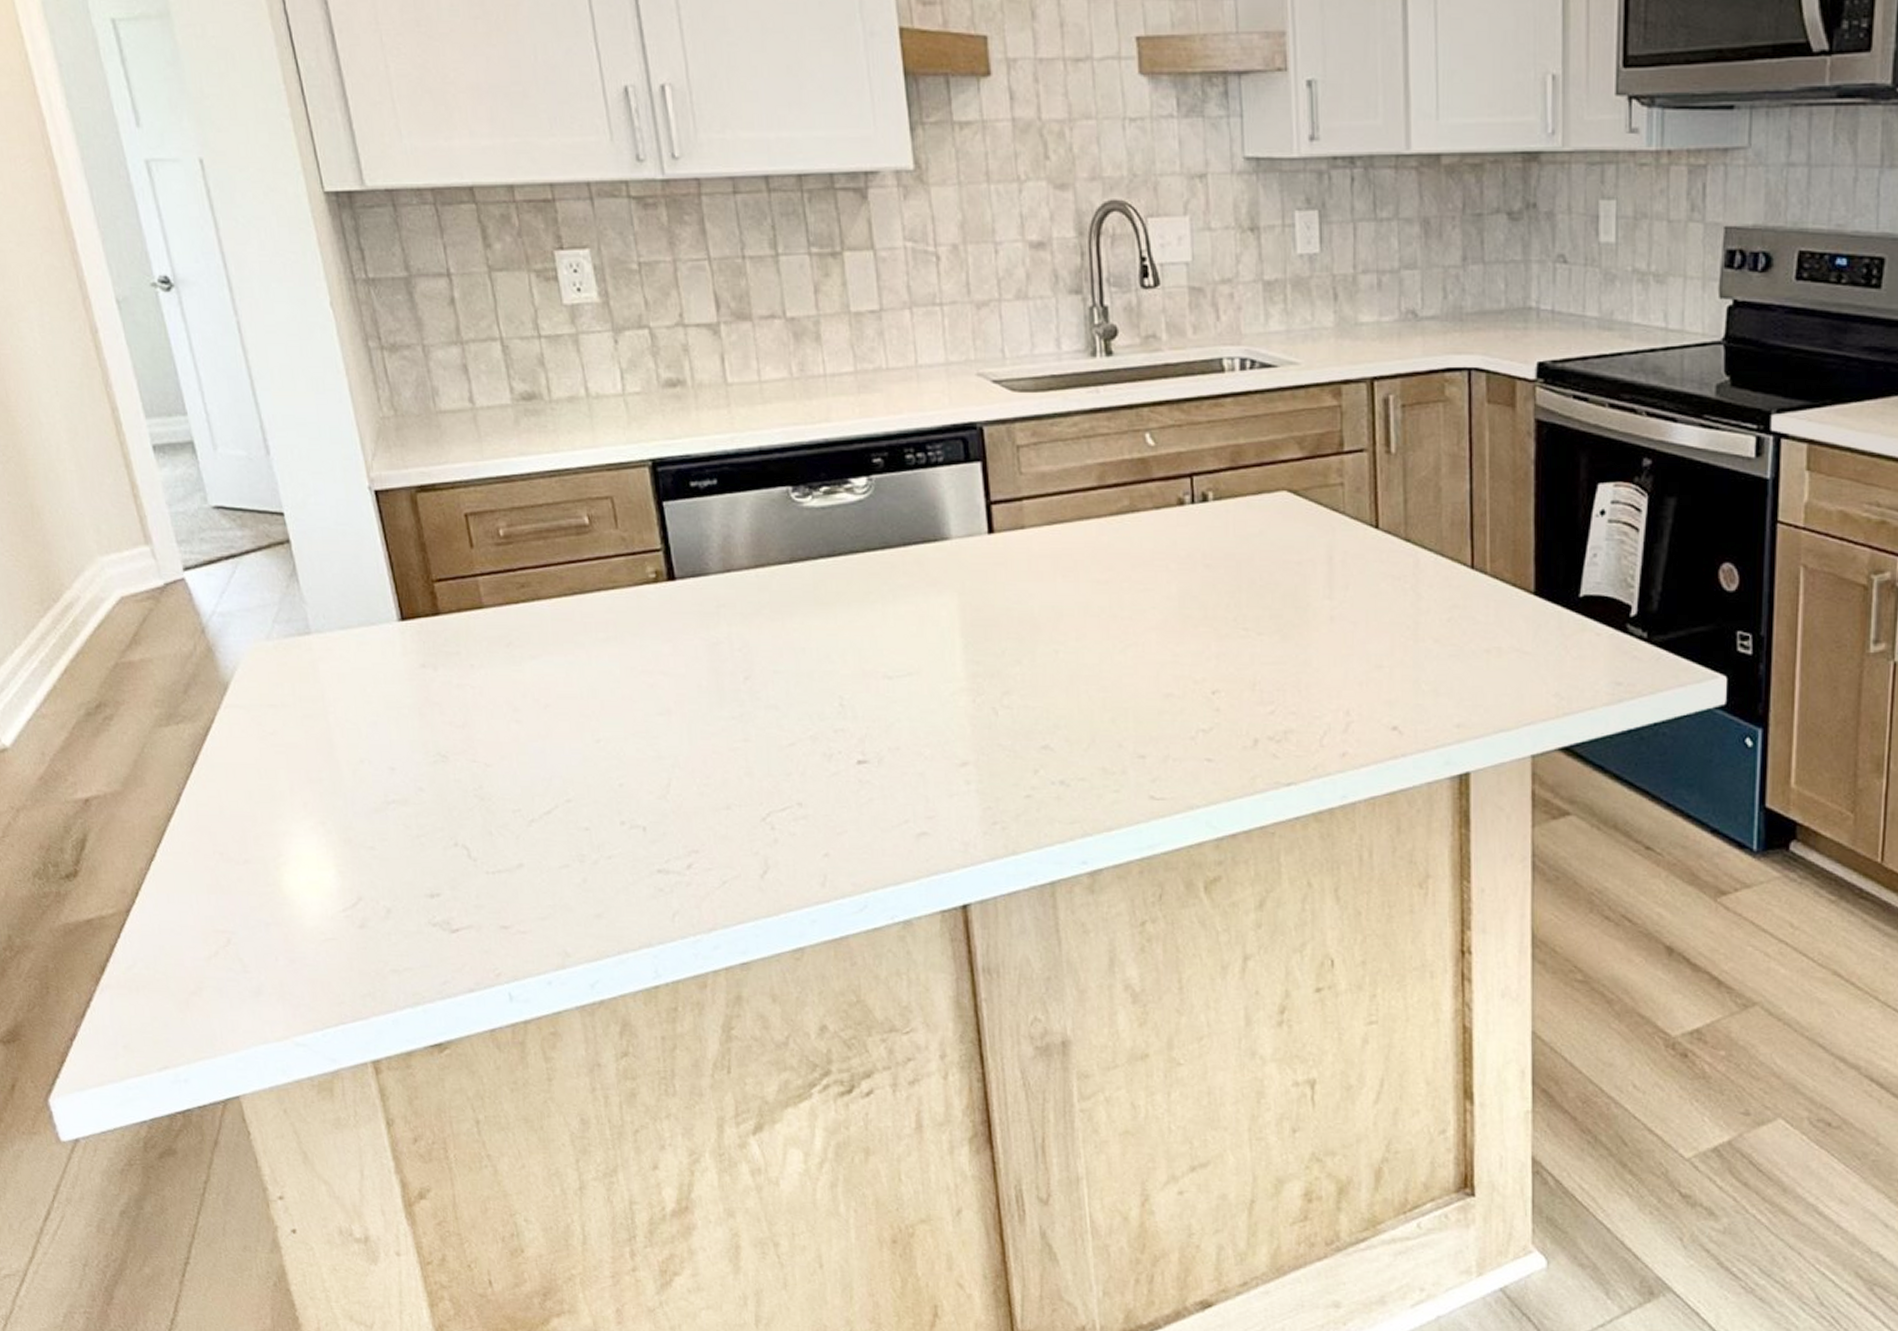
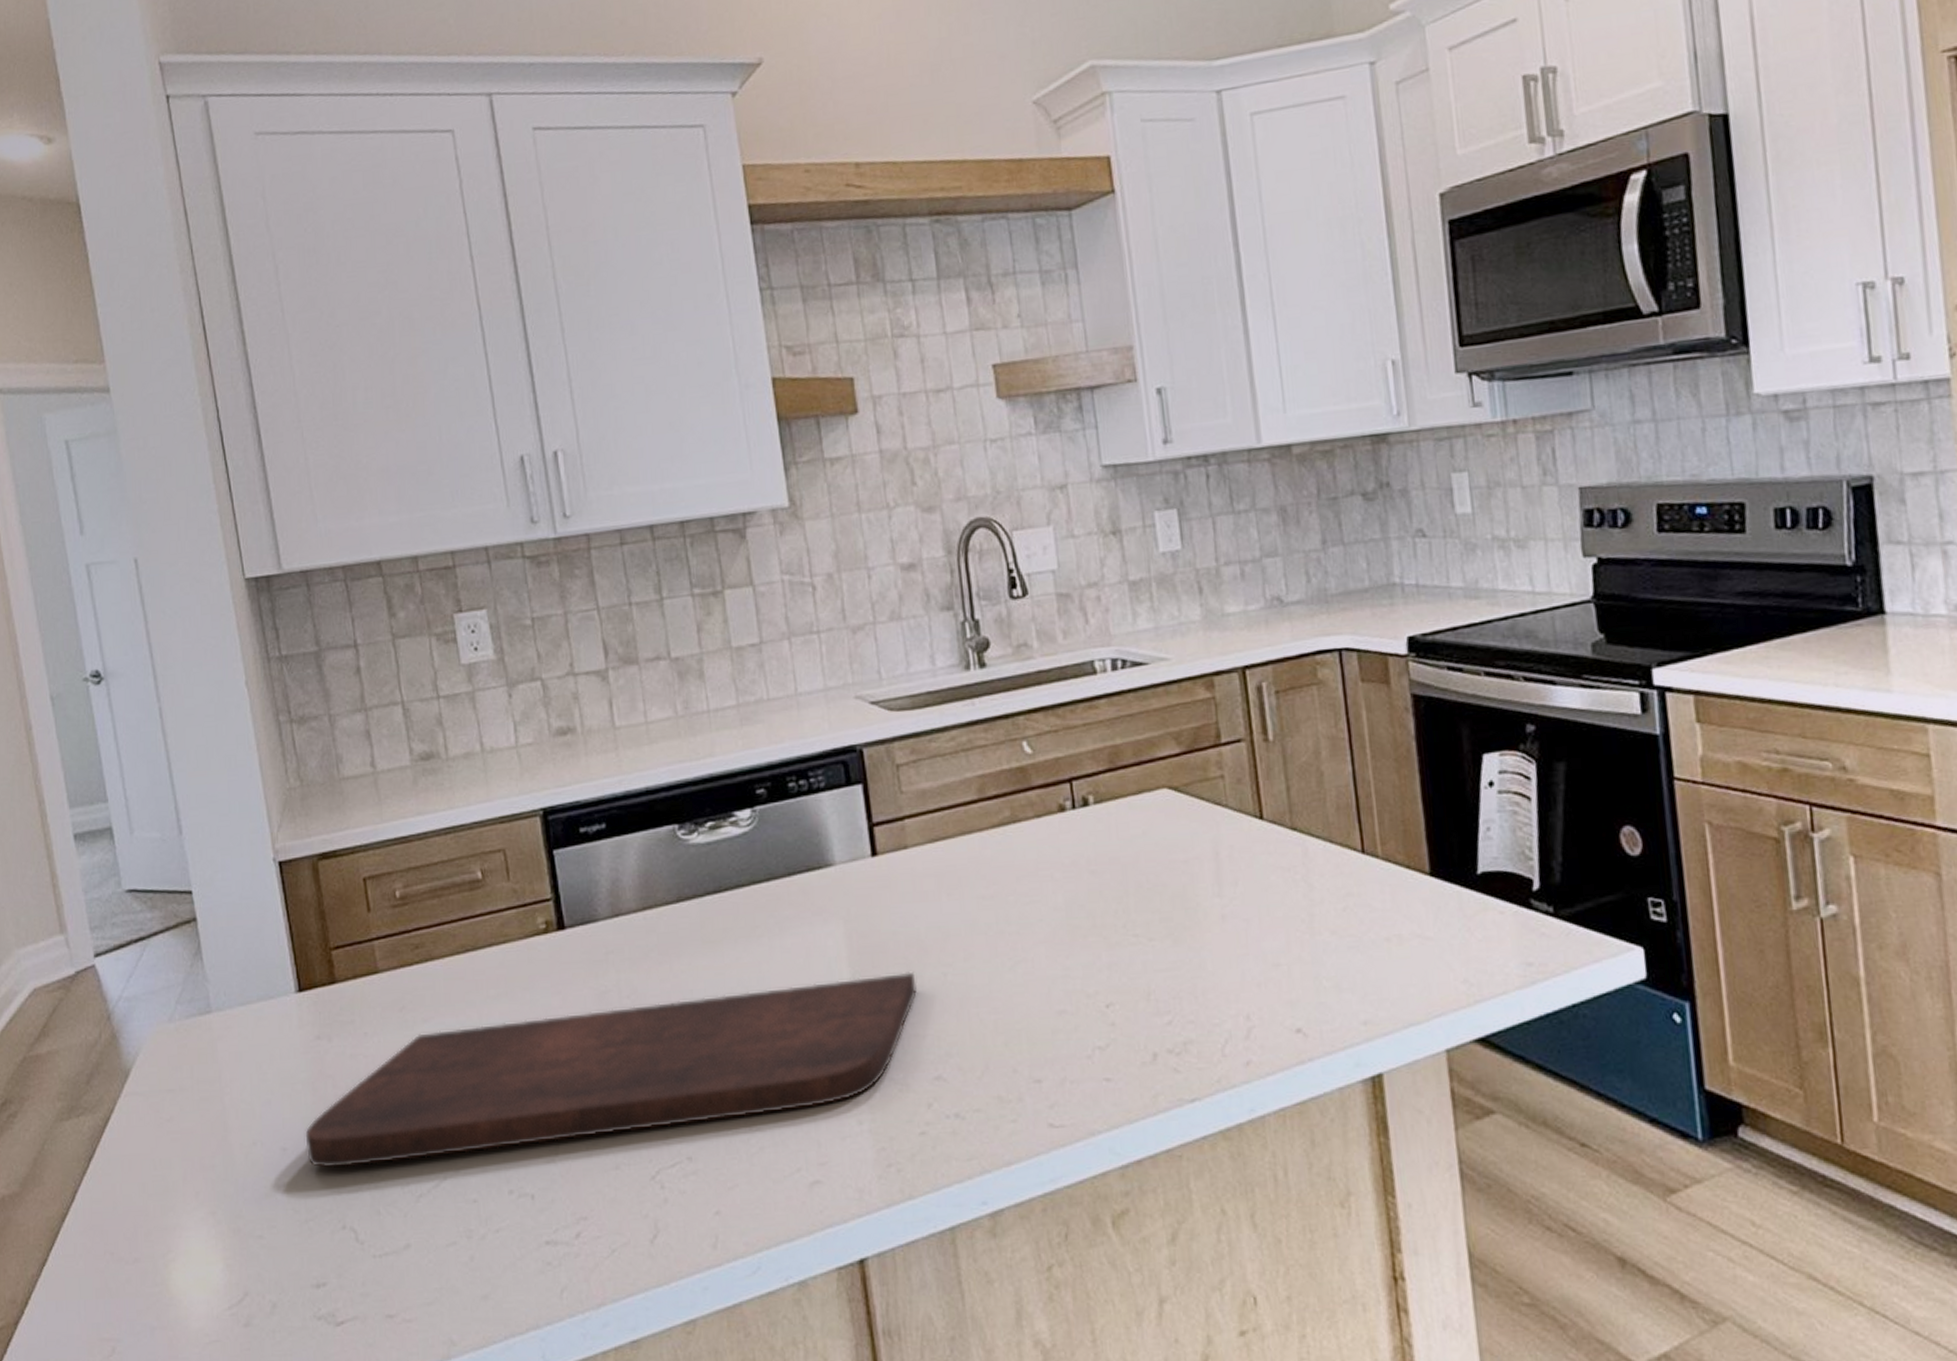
cutting board: none [413,646,1029,790] -> present [305,971,918,1168]

